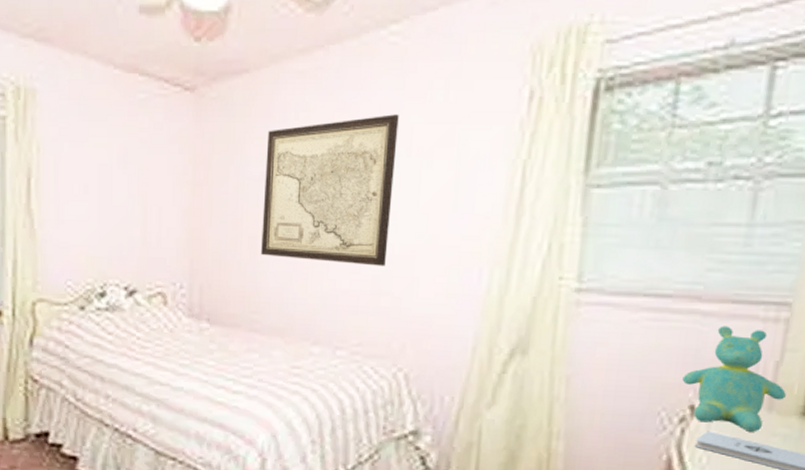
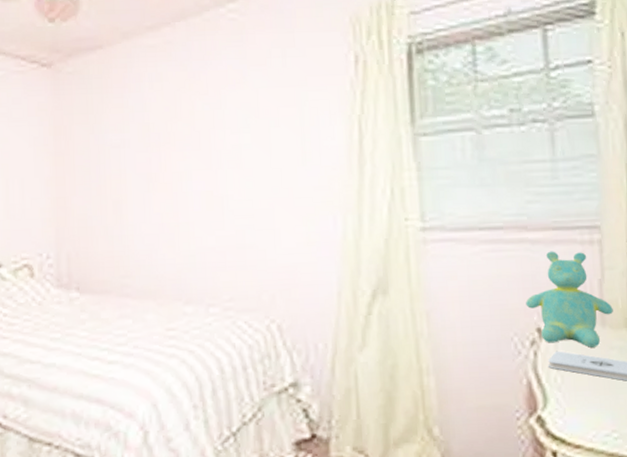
wall art: present [261,114,399,266] -> none [124,80,248,221]

